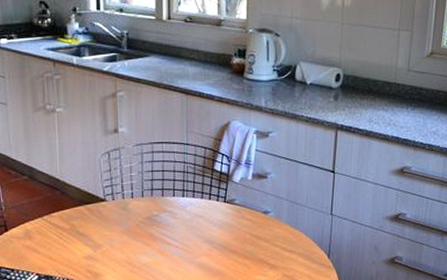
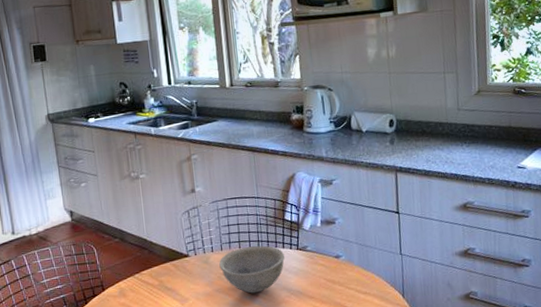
bowl: none [139,194,211,244] -> present [219,245,285,294]

